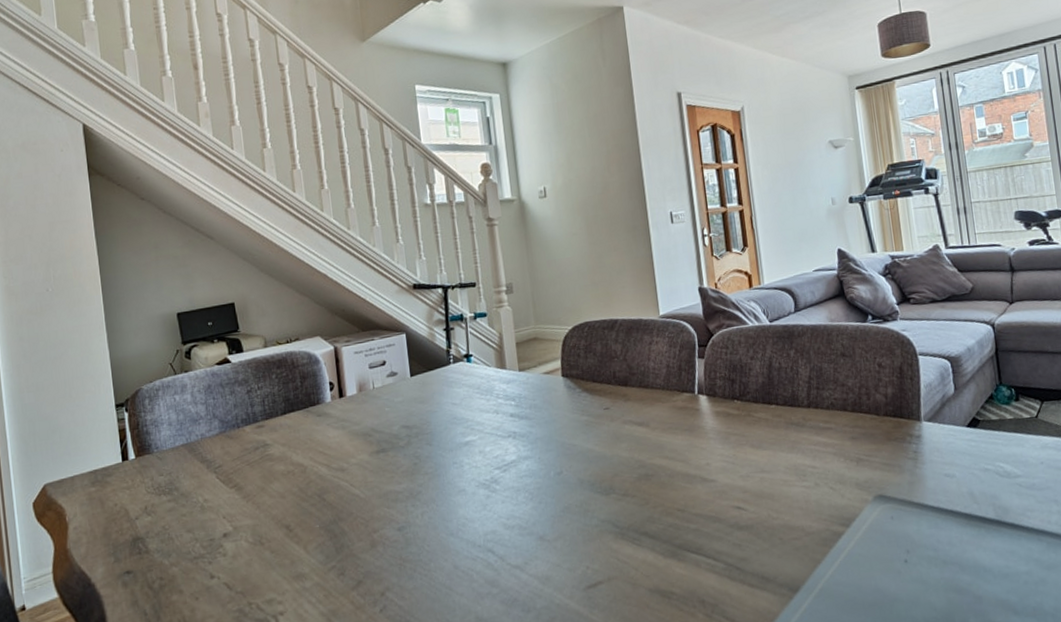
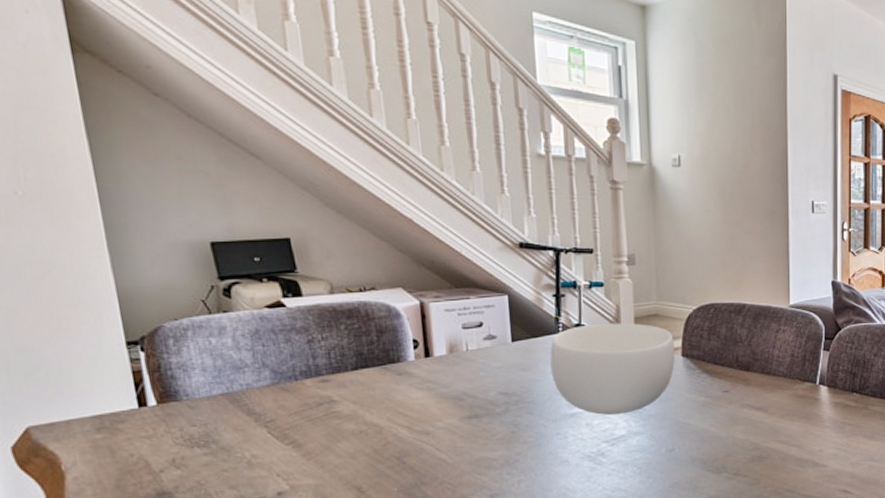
bowl: none [443,348,556,442] -> present [550,323,676,415]

